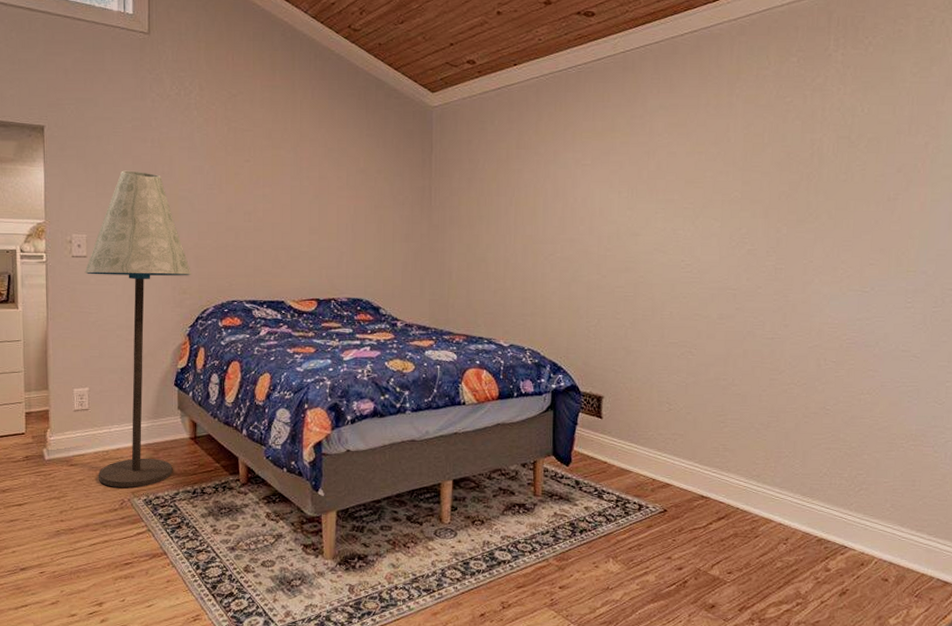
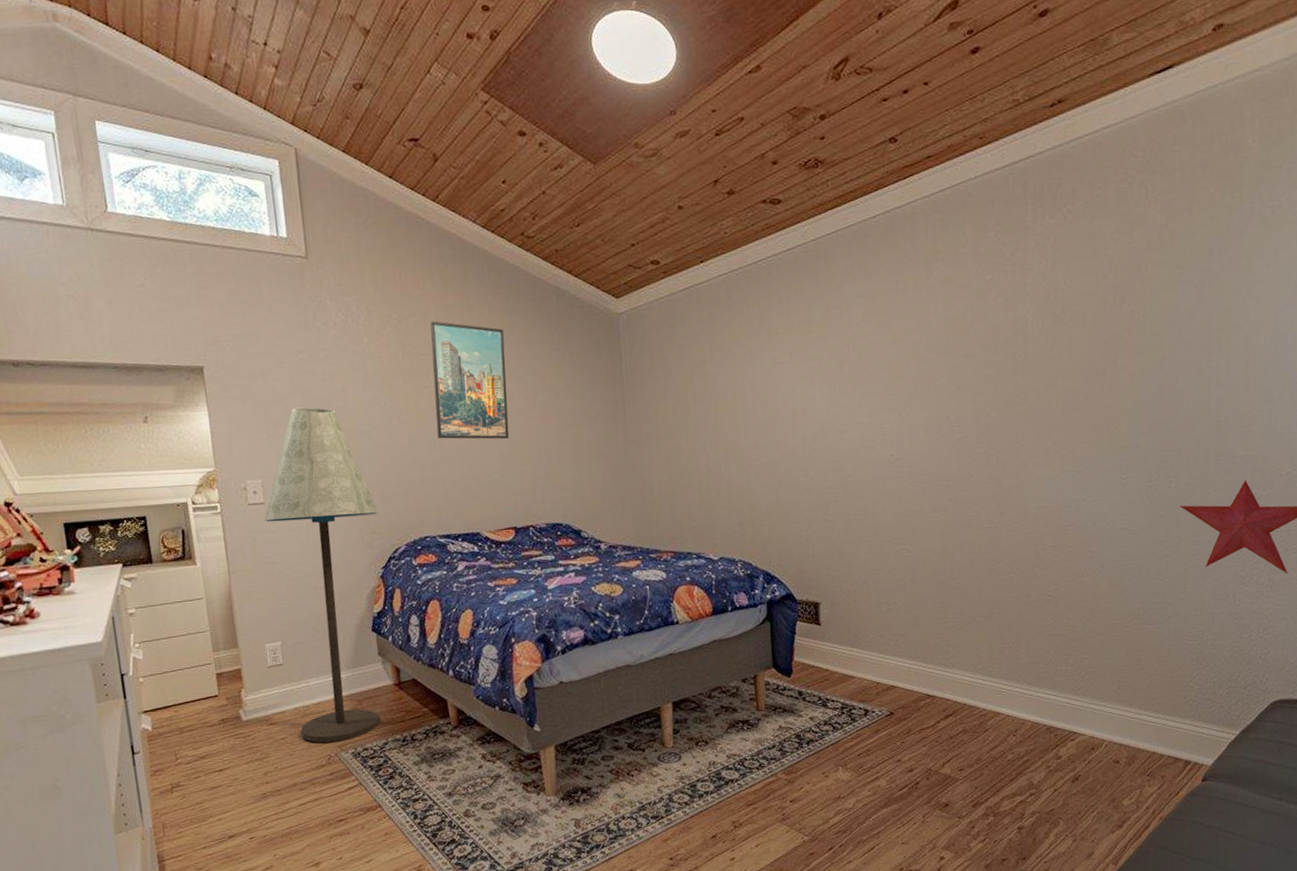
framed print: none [253,100,323,215] -> present [430,321,509,440]

